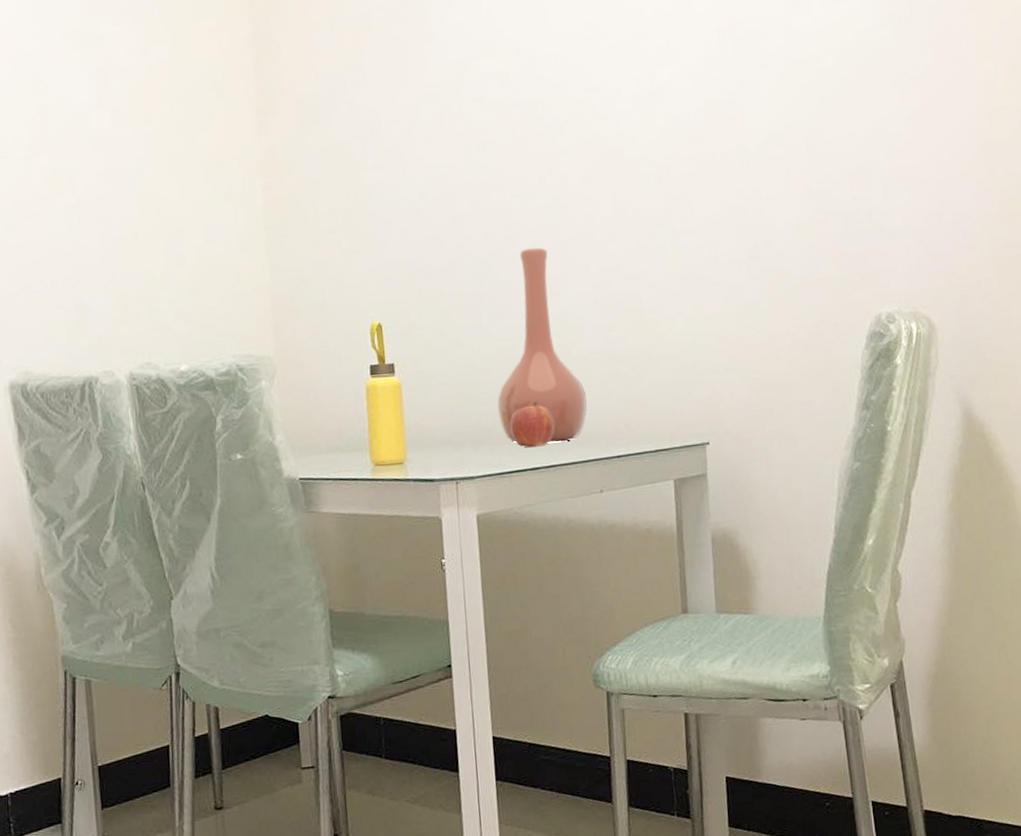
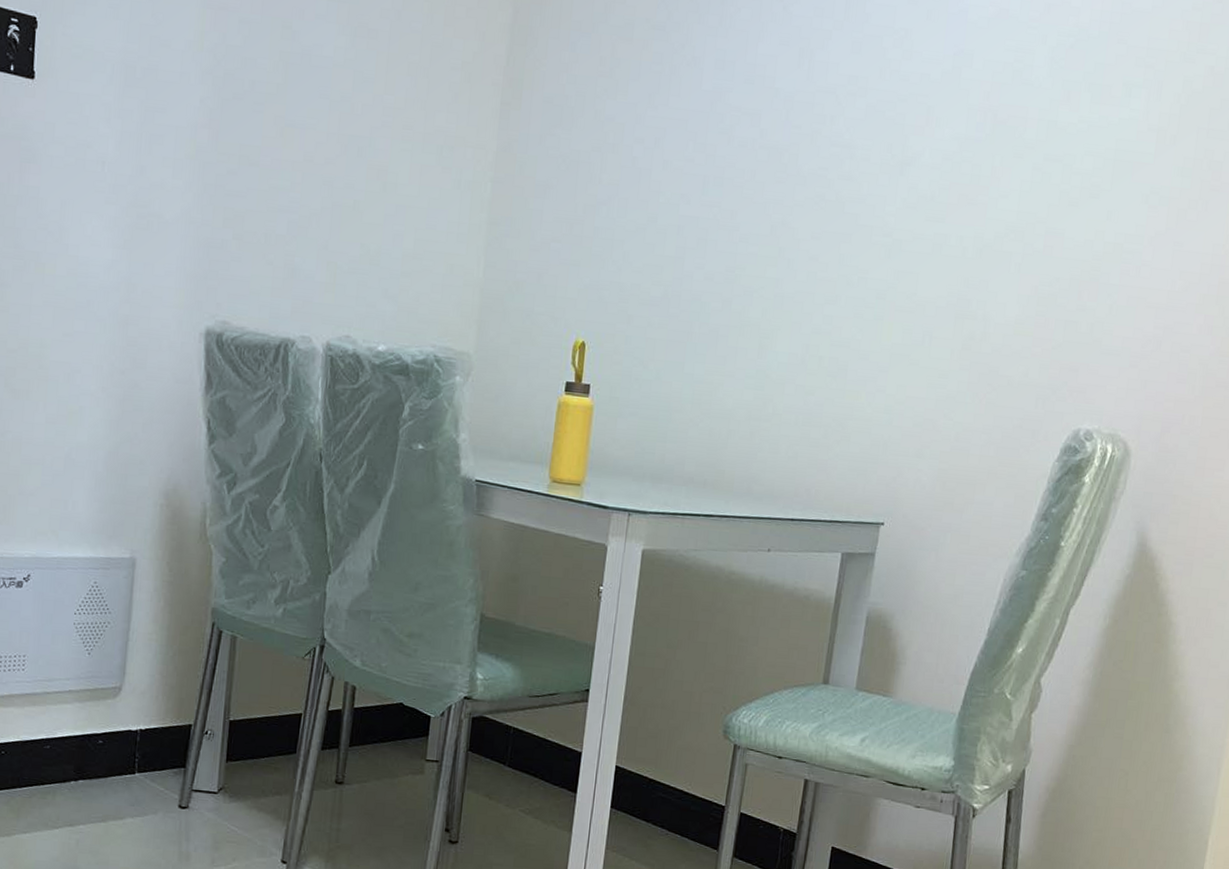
vase: present [497,247,587,443] -> none [683,295,773,495]
fruit: present [510,401,555,448] -> none [692,449,737,495]

